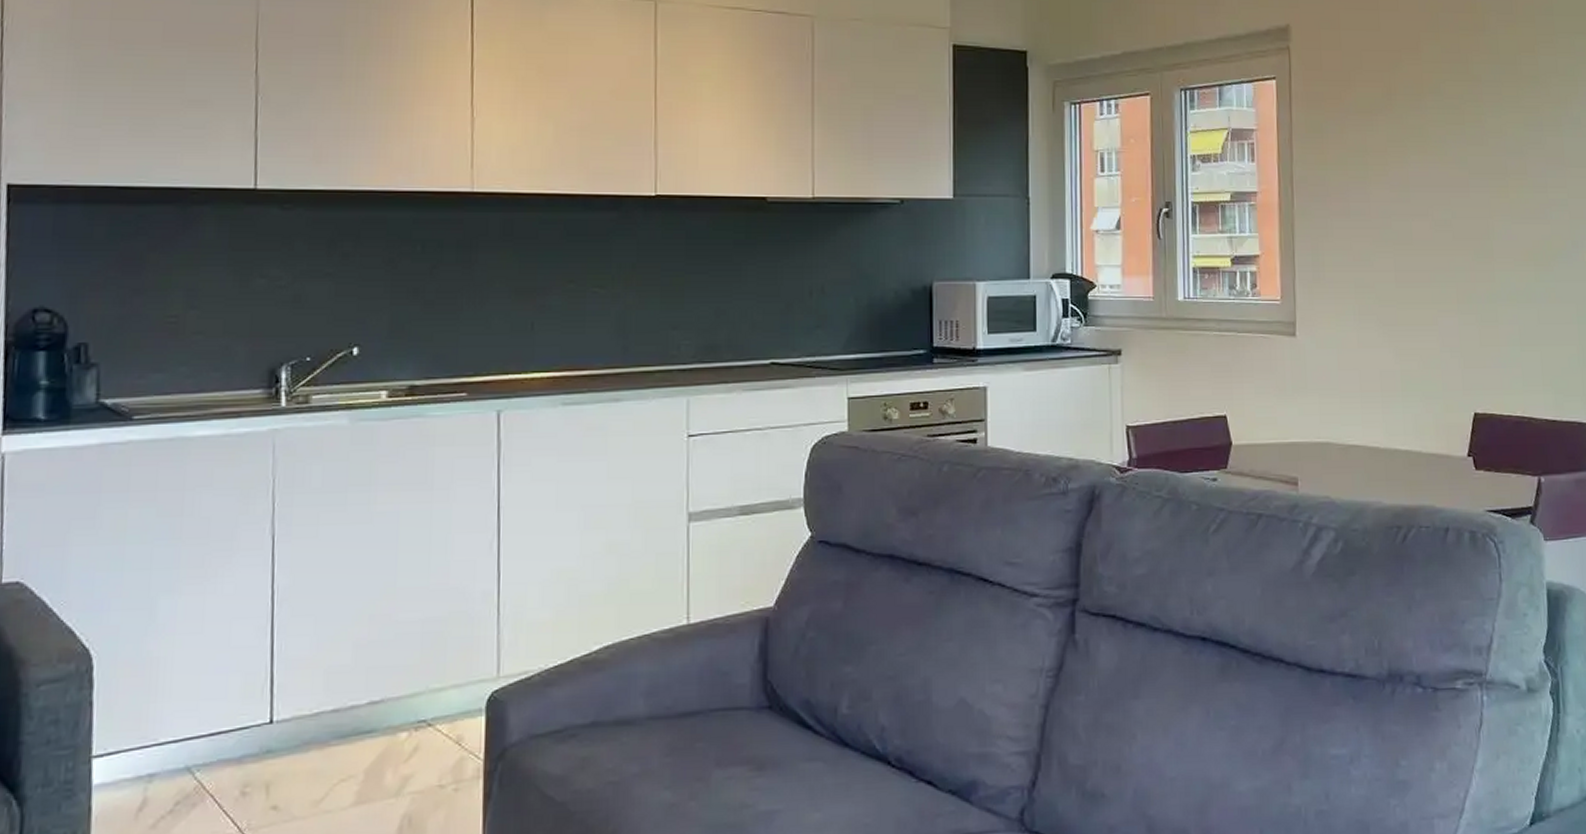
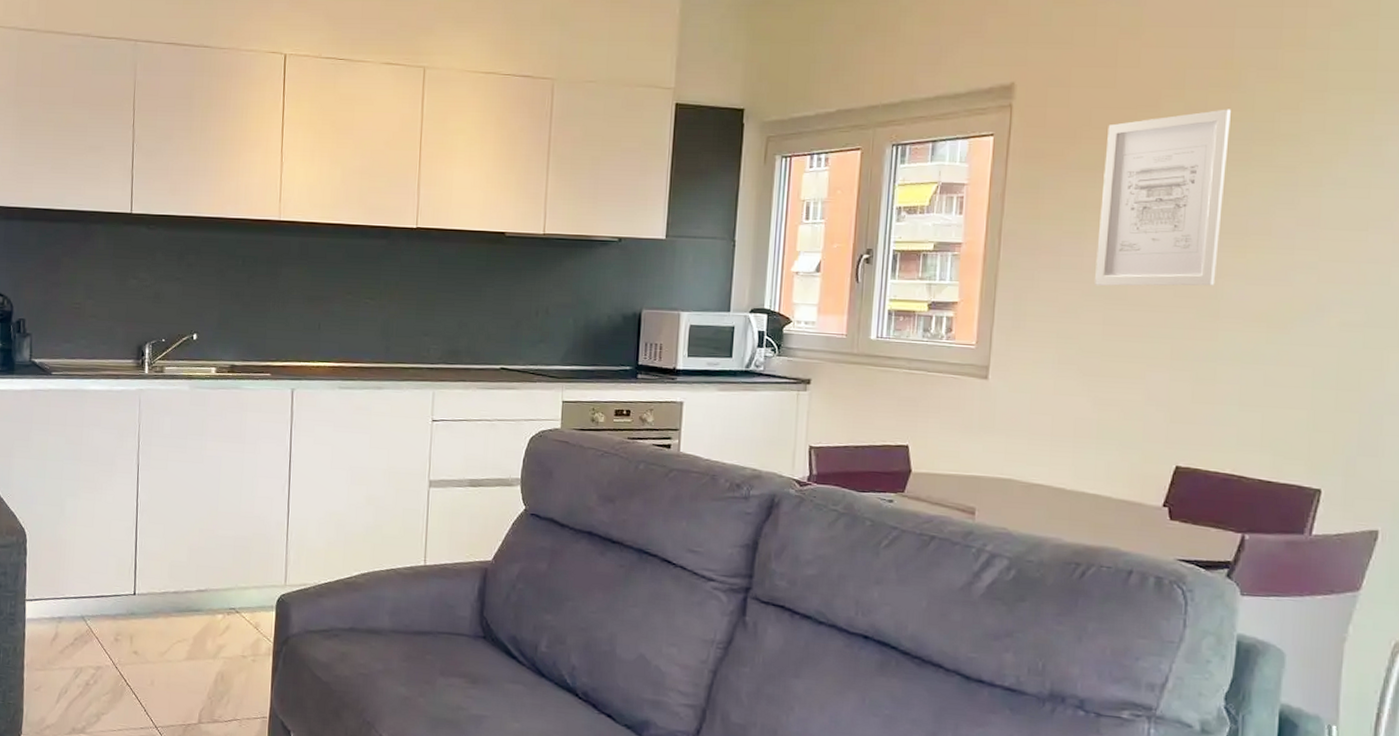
wall art: none [1378,51,1486,231] -> present [1095,109,1231,286]

